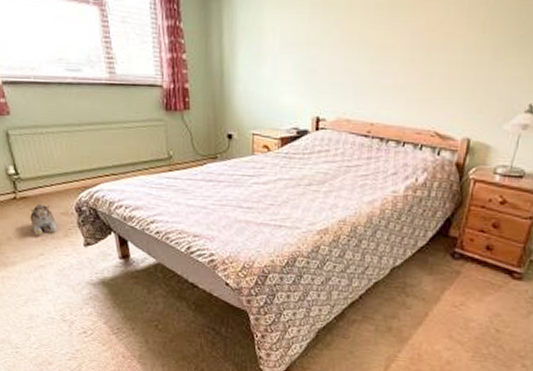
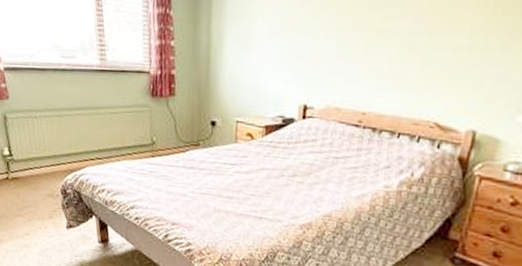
plush toy: present [30,203,57,236] -> none [19,184,43,216]

